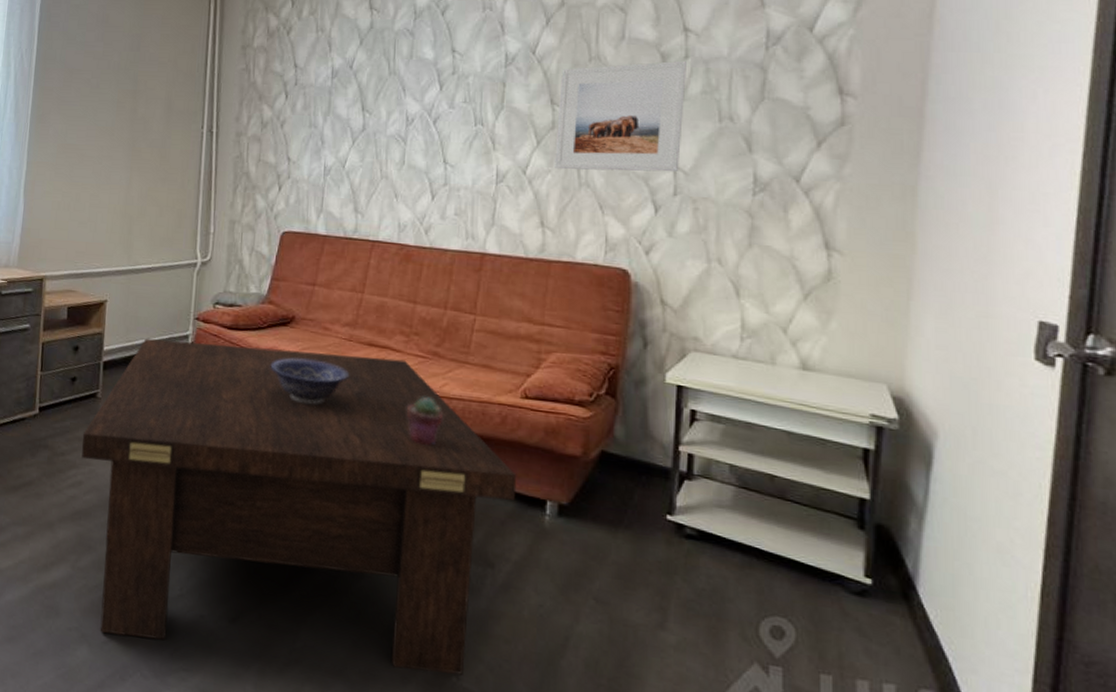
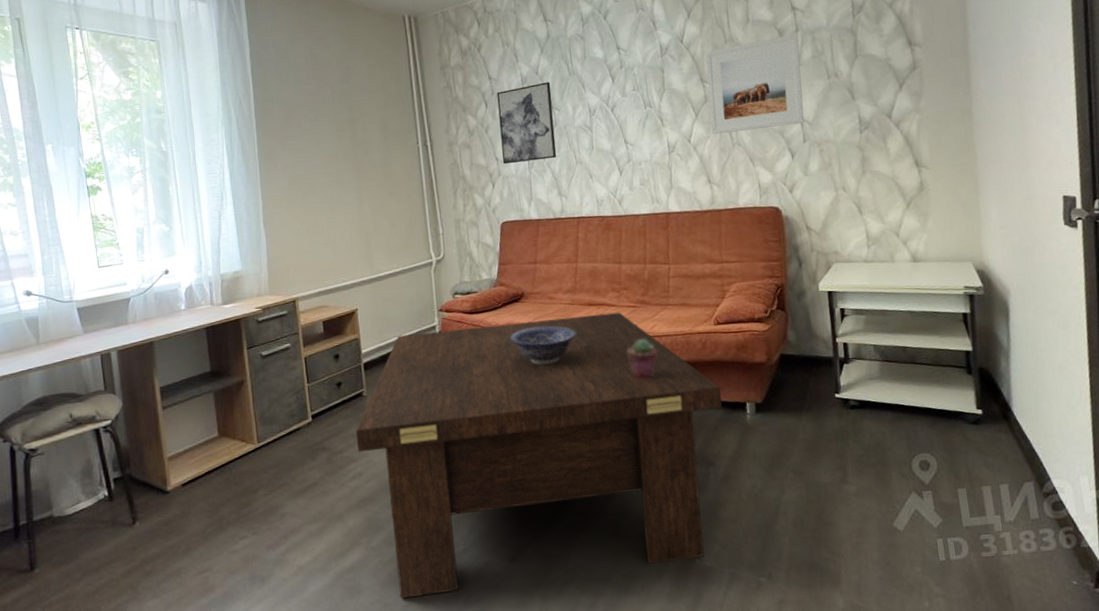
wall art: none [296,79,365,168] -> present [496,82,557,165]

